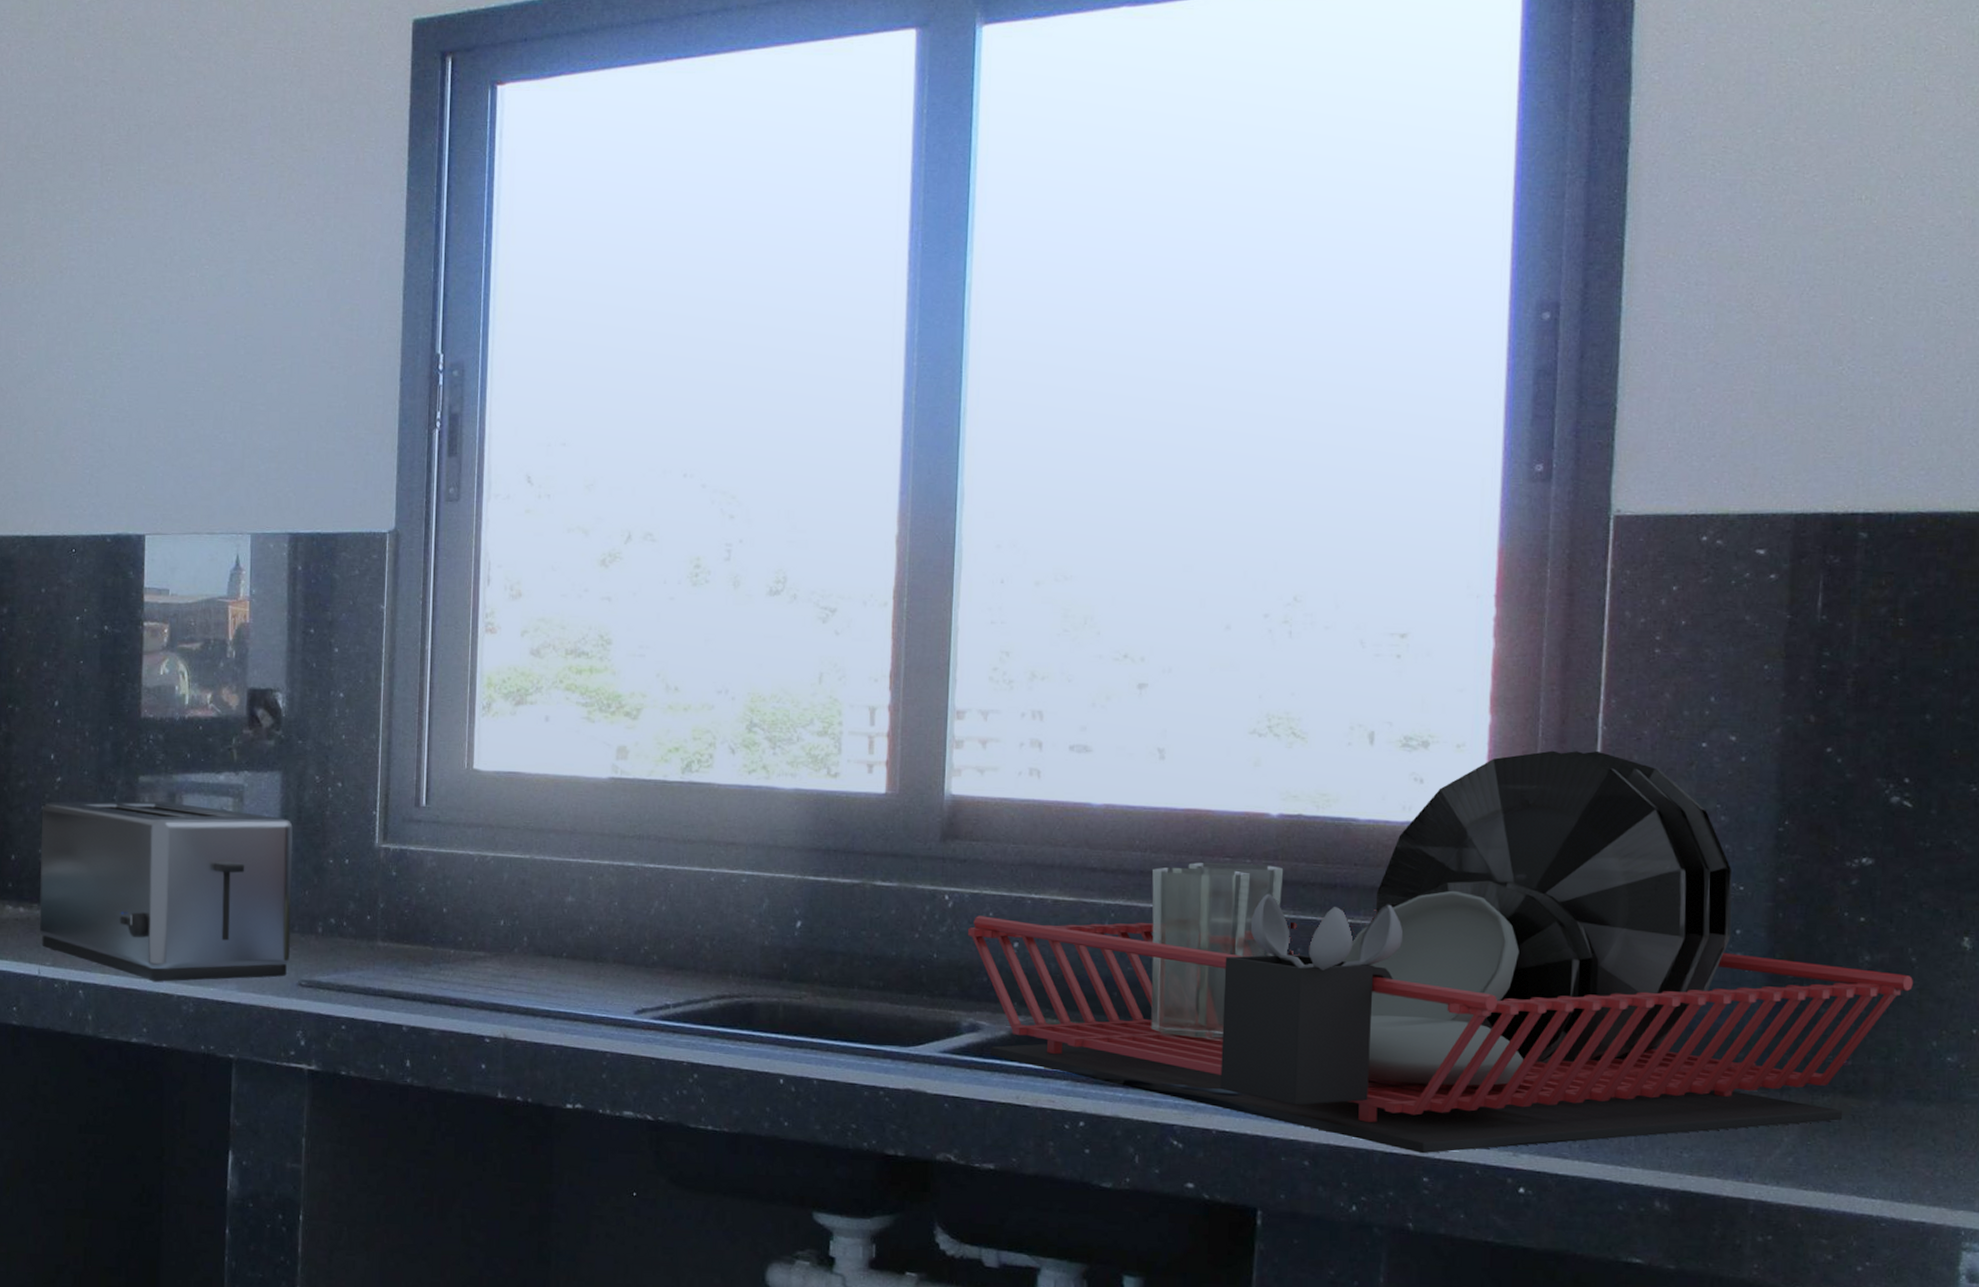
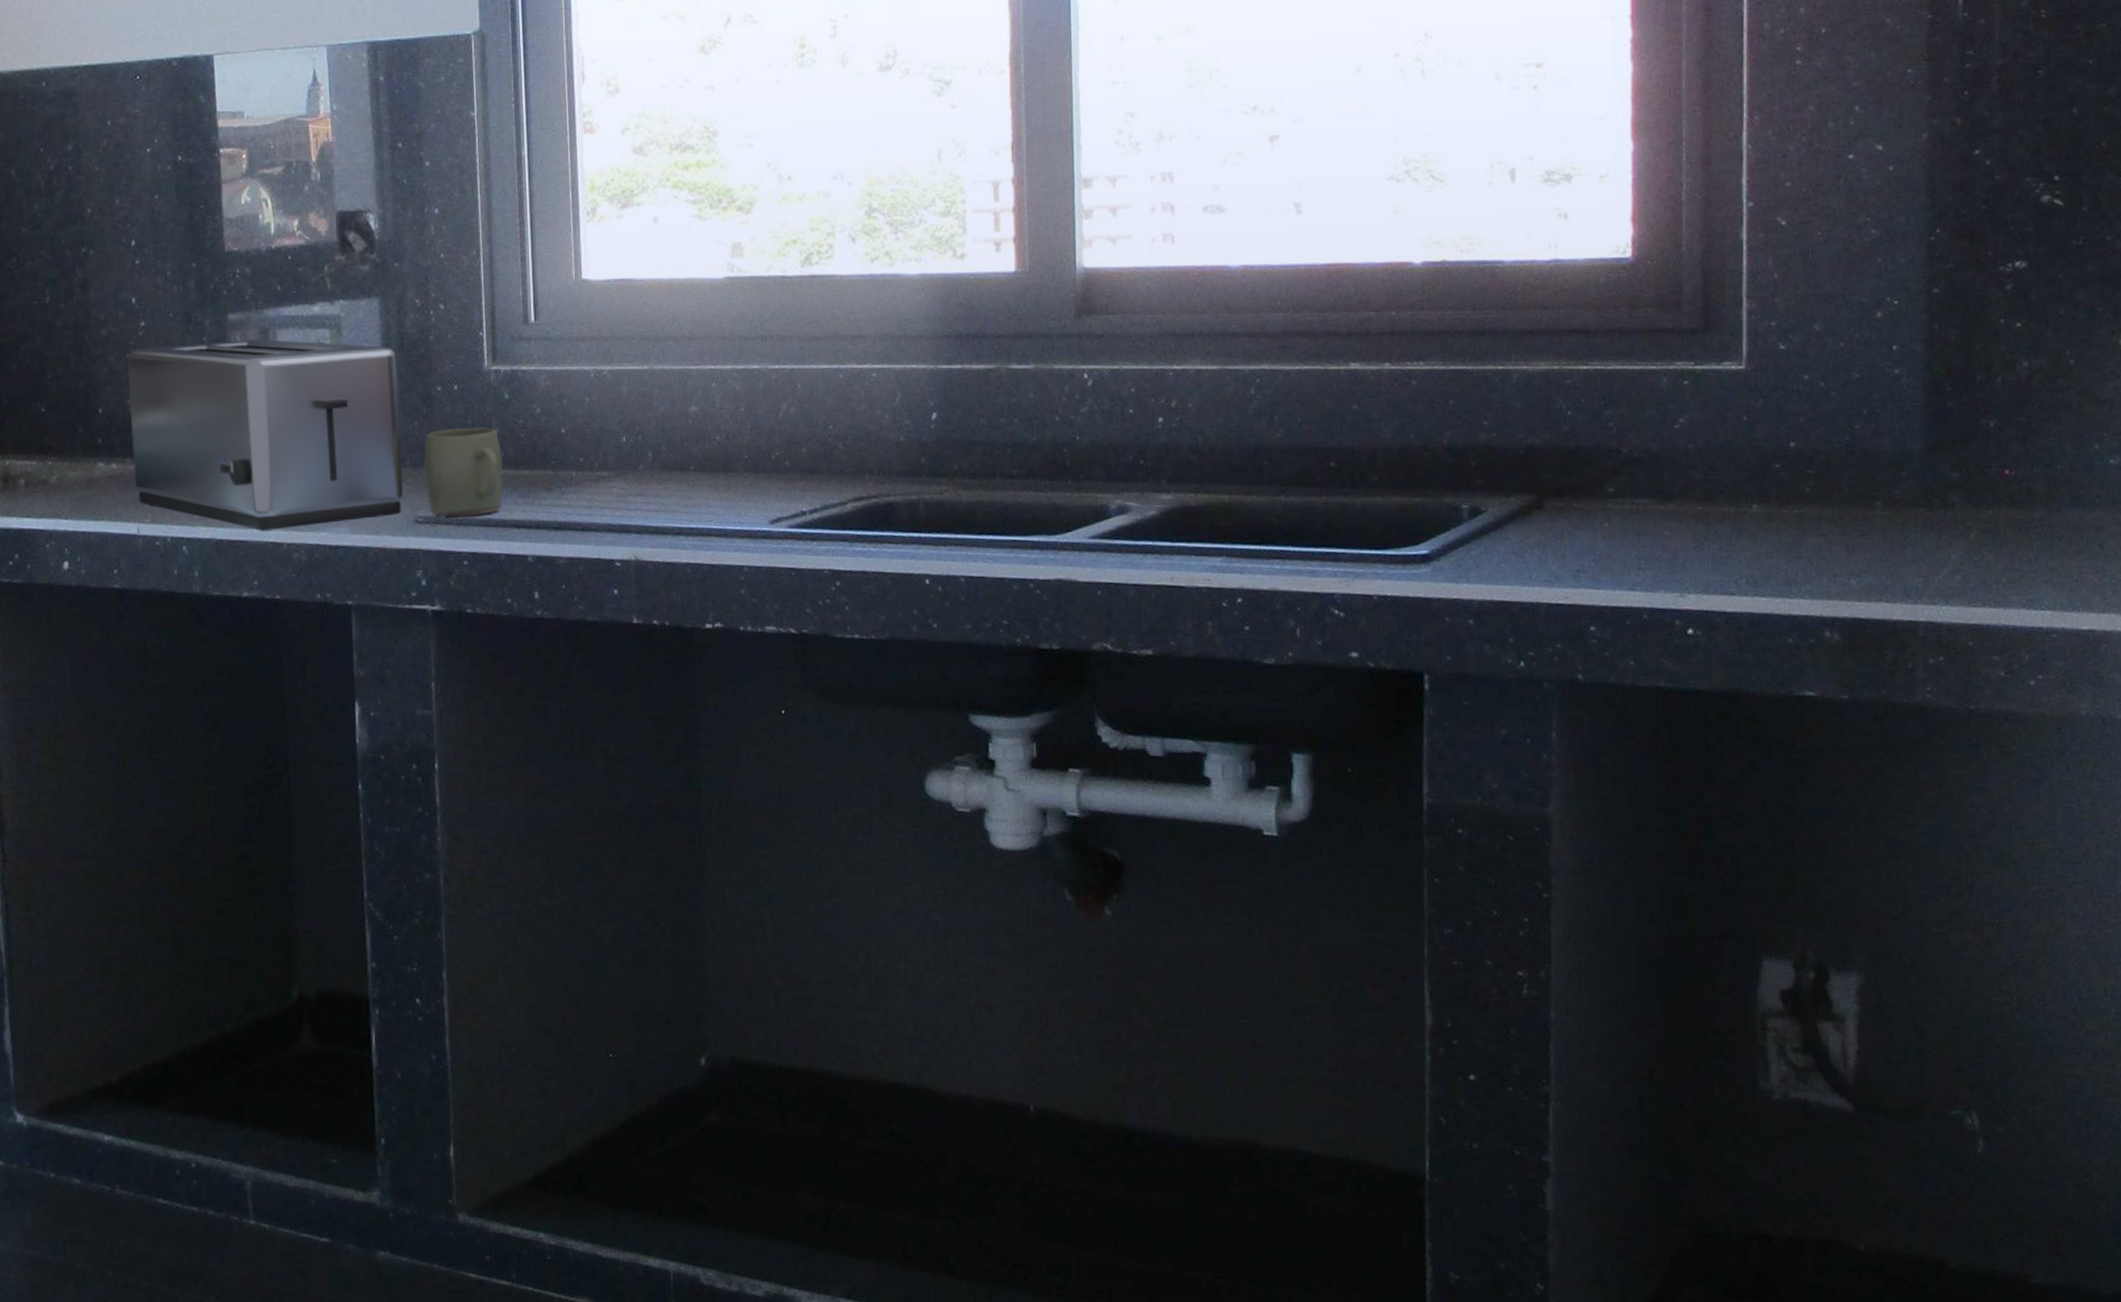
mug: none [310,899,386,984] -> present [423,427,503,517]
dish rack: present [968,750,1913,1154] -> none [1110,171,2072,602]

